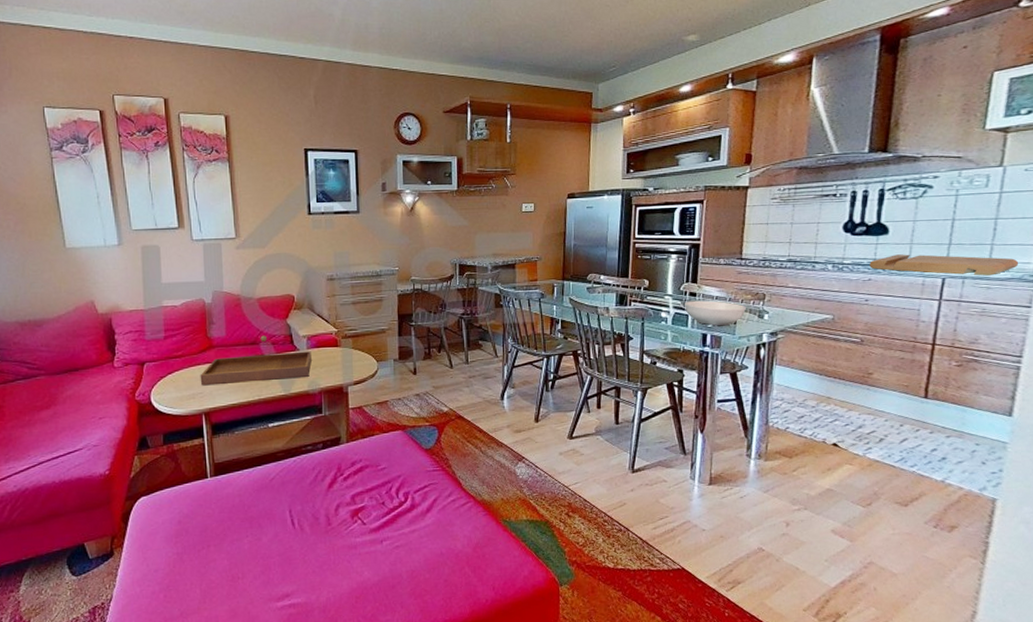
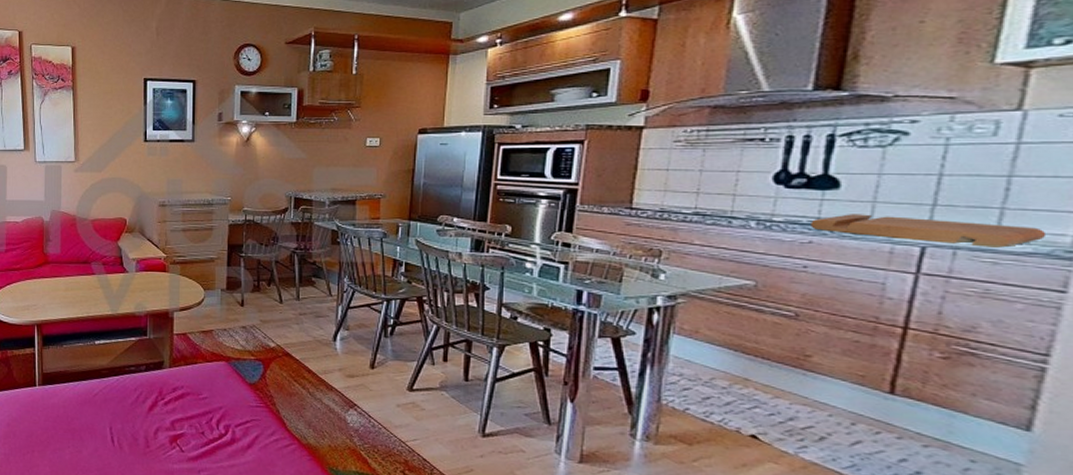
tray: present [200,335,312,386] -> none [35,255,140,300]
bowl: present [685,300,747,326] -> none [556,252,637,284]

